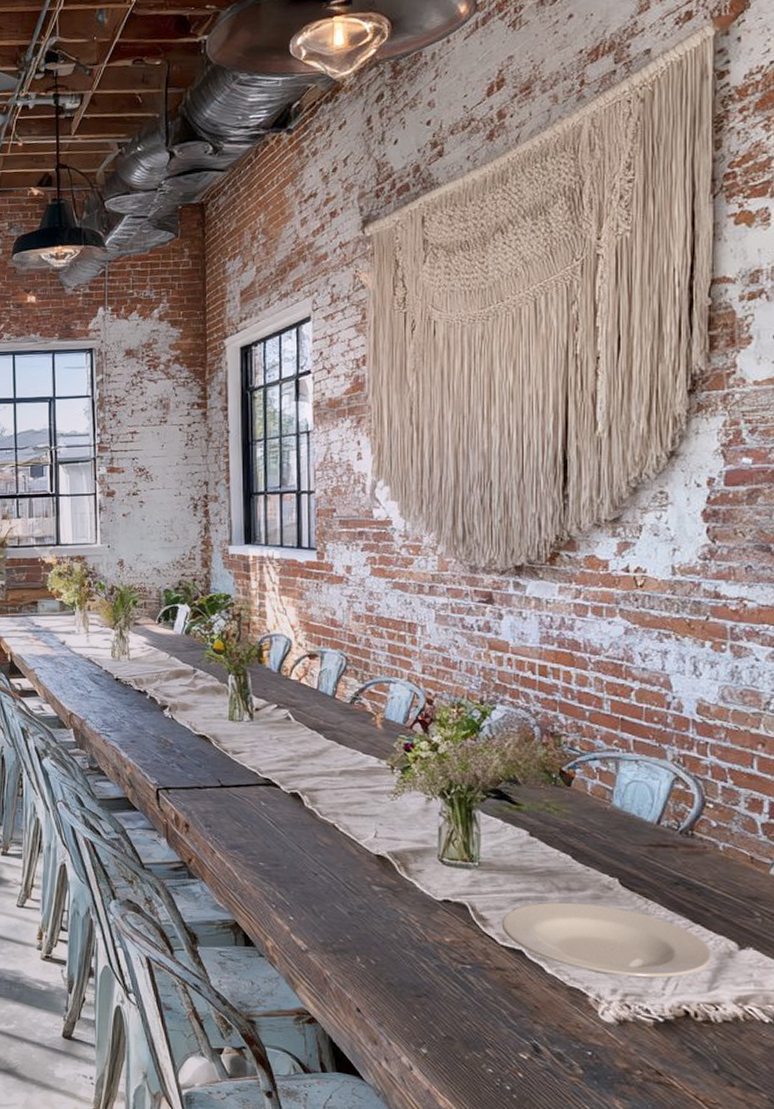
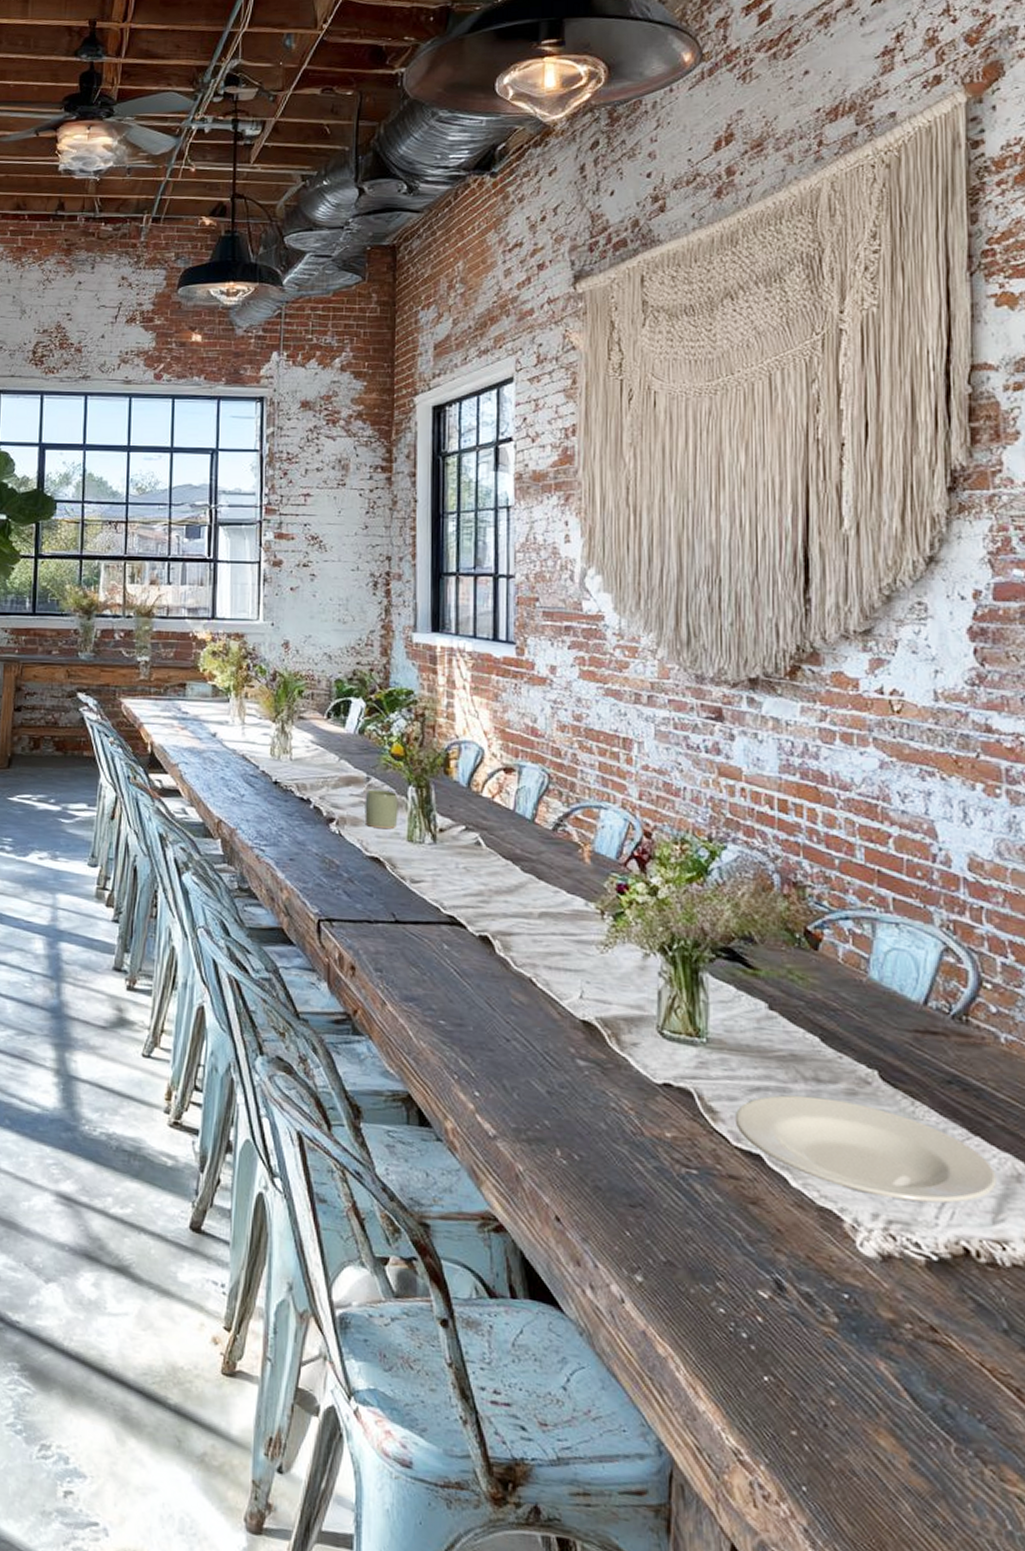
mug: none [192,680,221,712] -> present [364,789,399,830]

